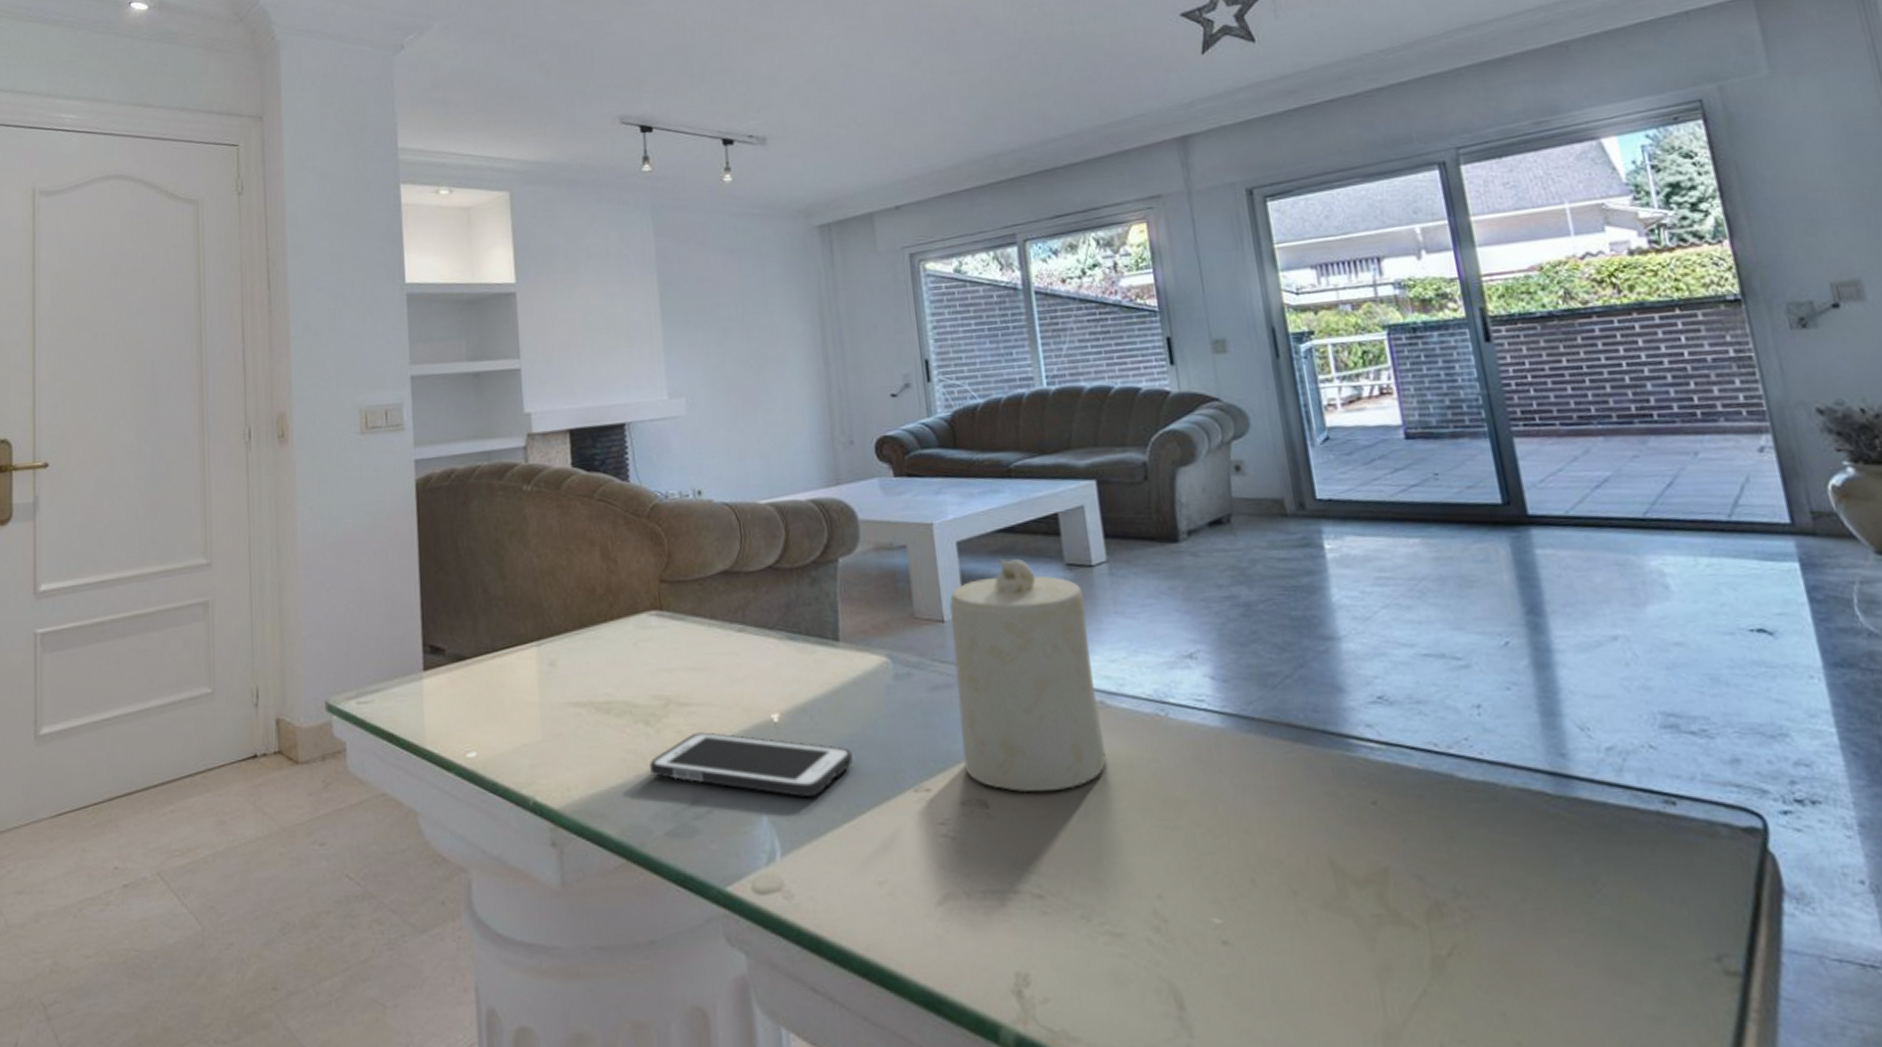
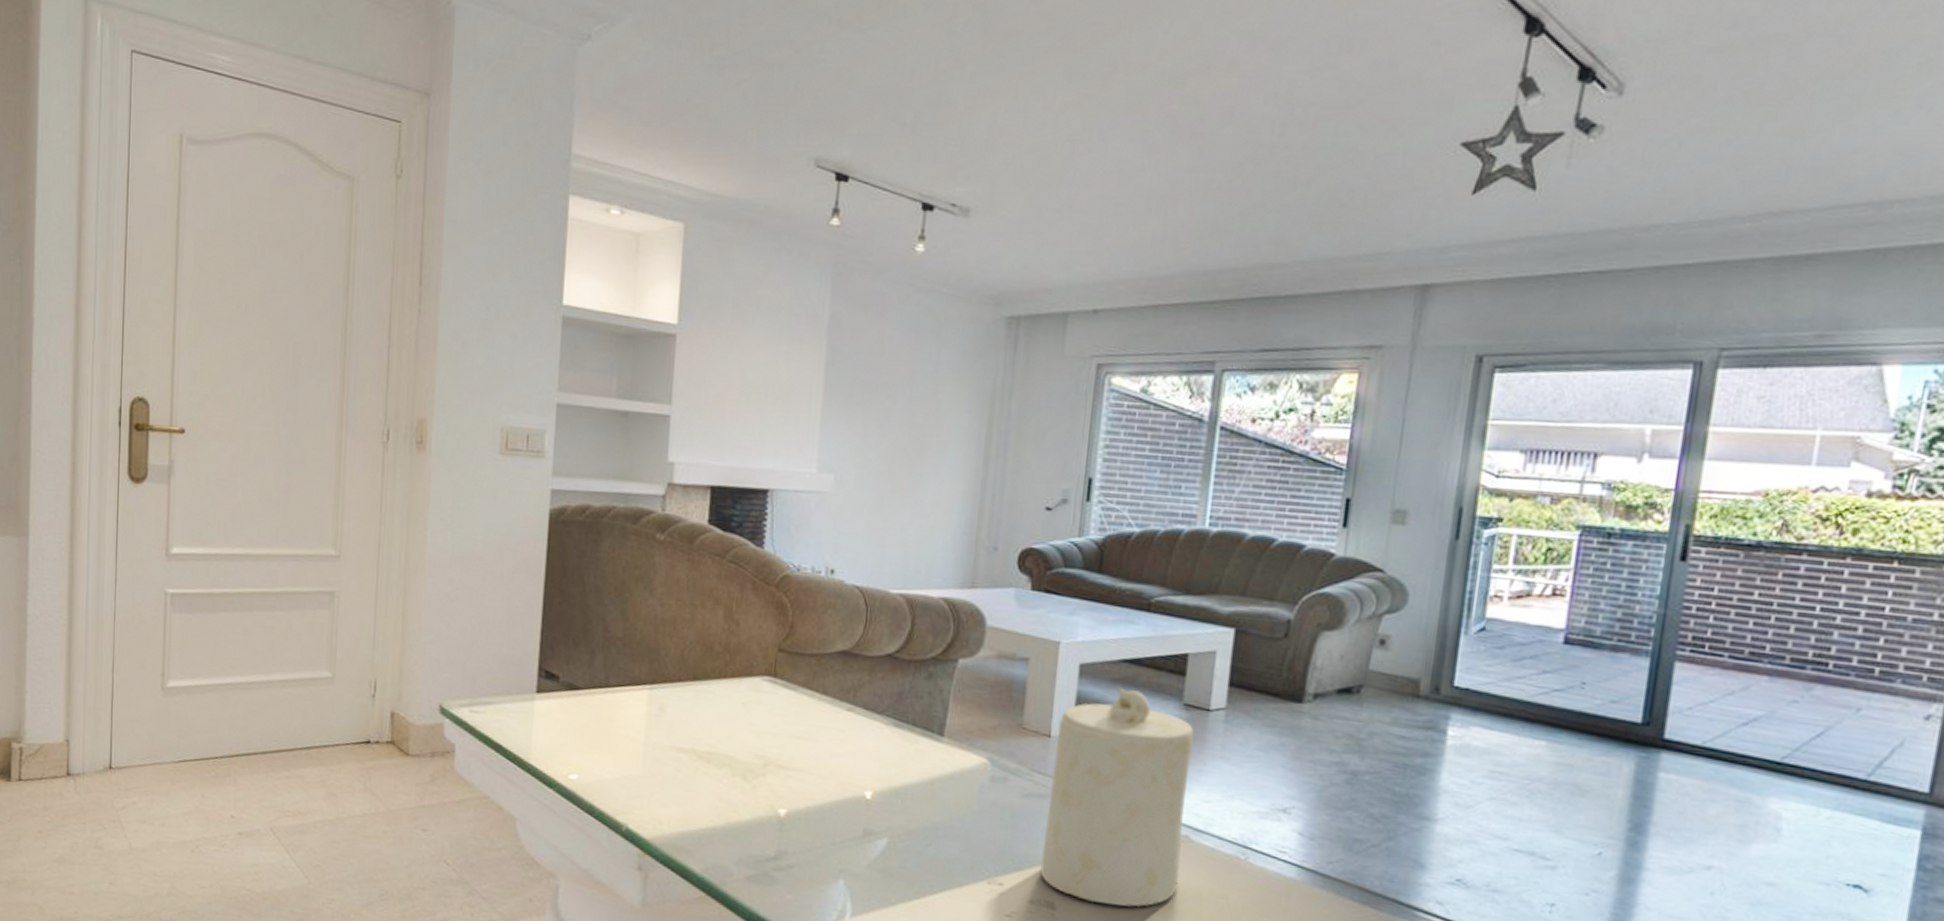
cell phone: present [650,732,853,797] -> none [740,794,935,871]

